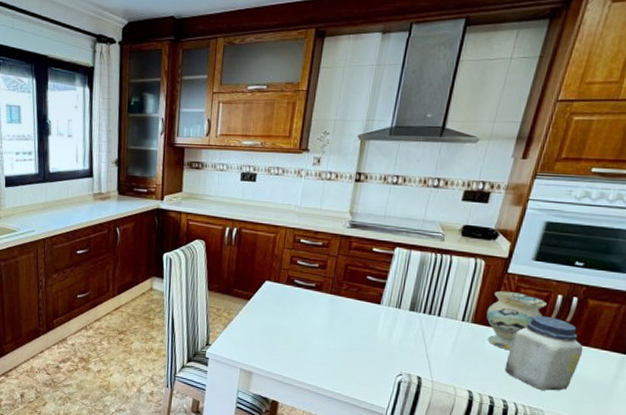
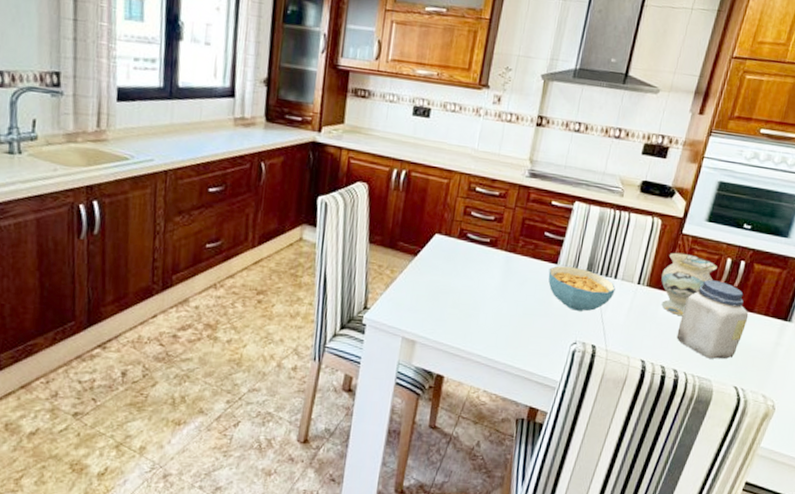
cereal bowl: none [372,305,439,346] -> present [548,265,615,312]

